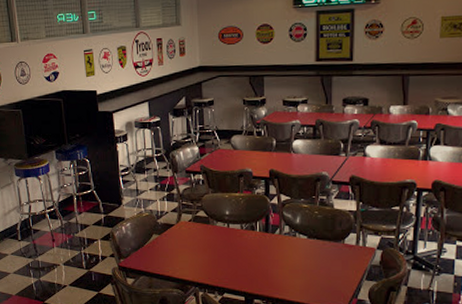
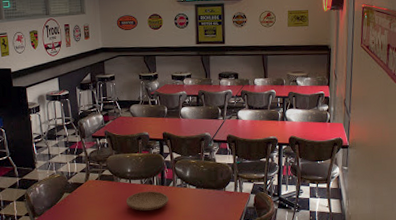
plate: none [222,238,274,260] -> present [126,191,169,211]

